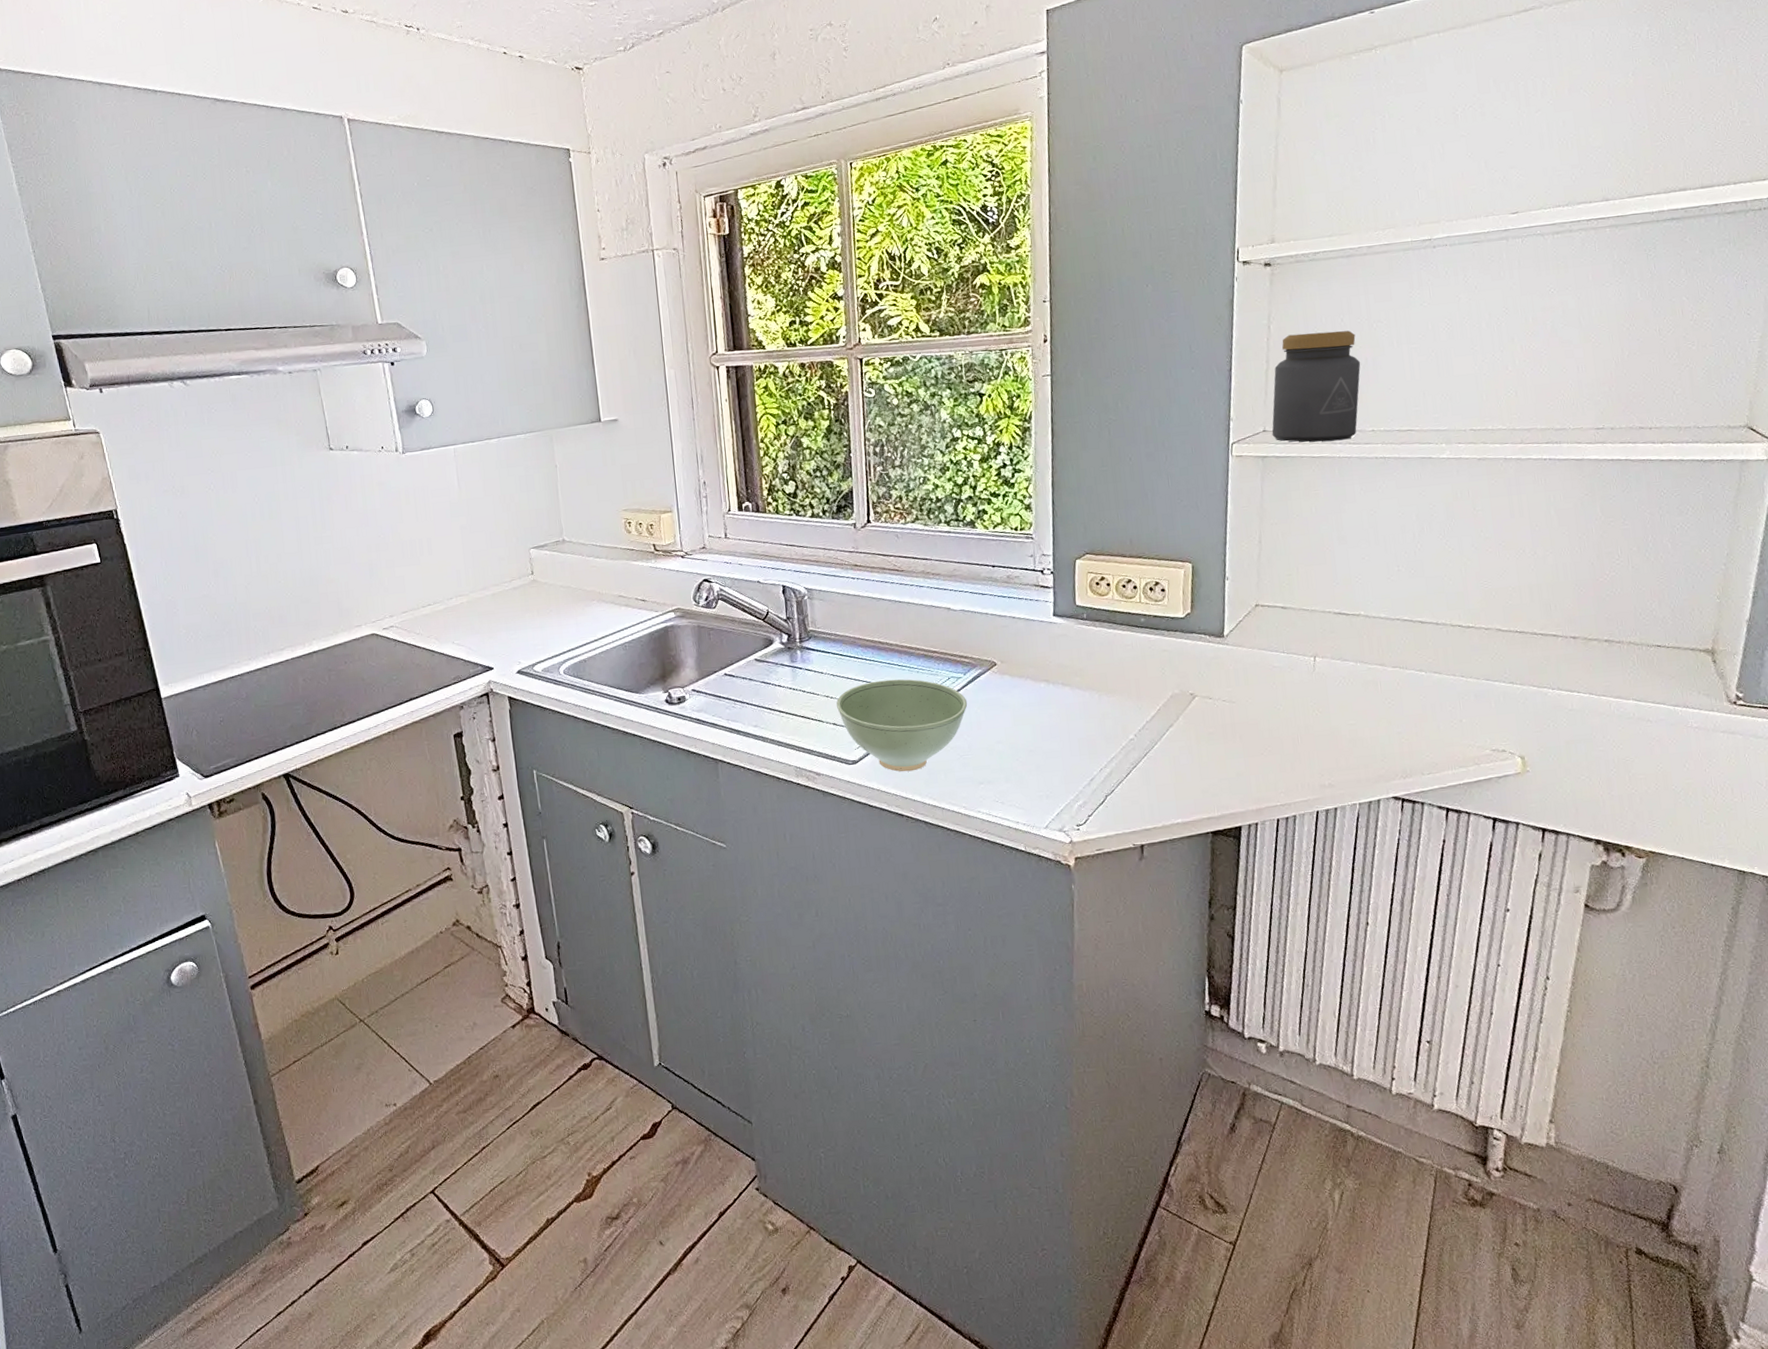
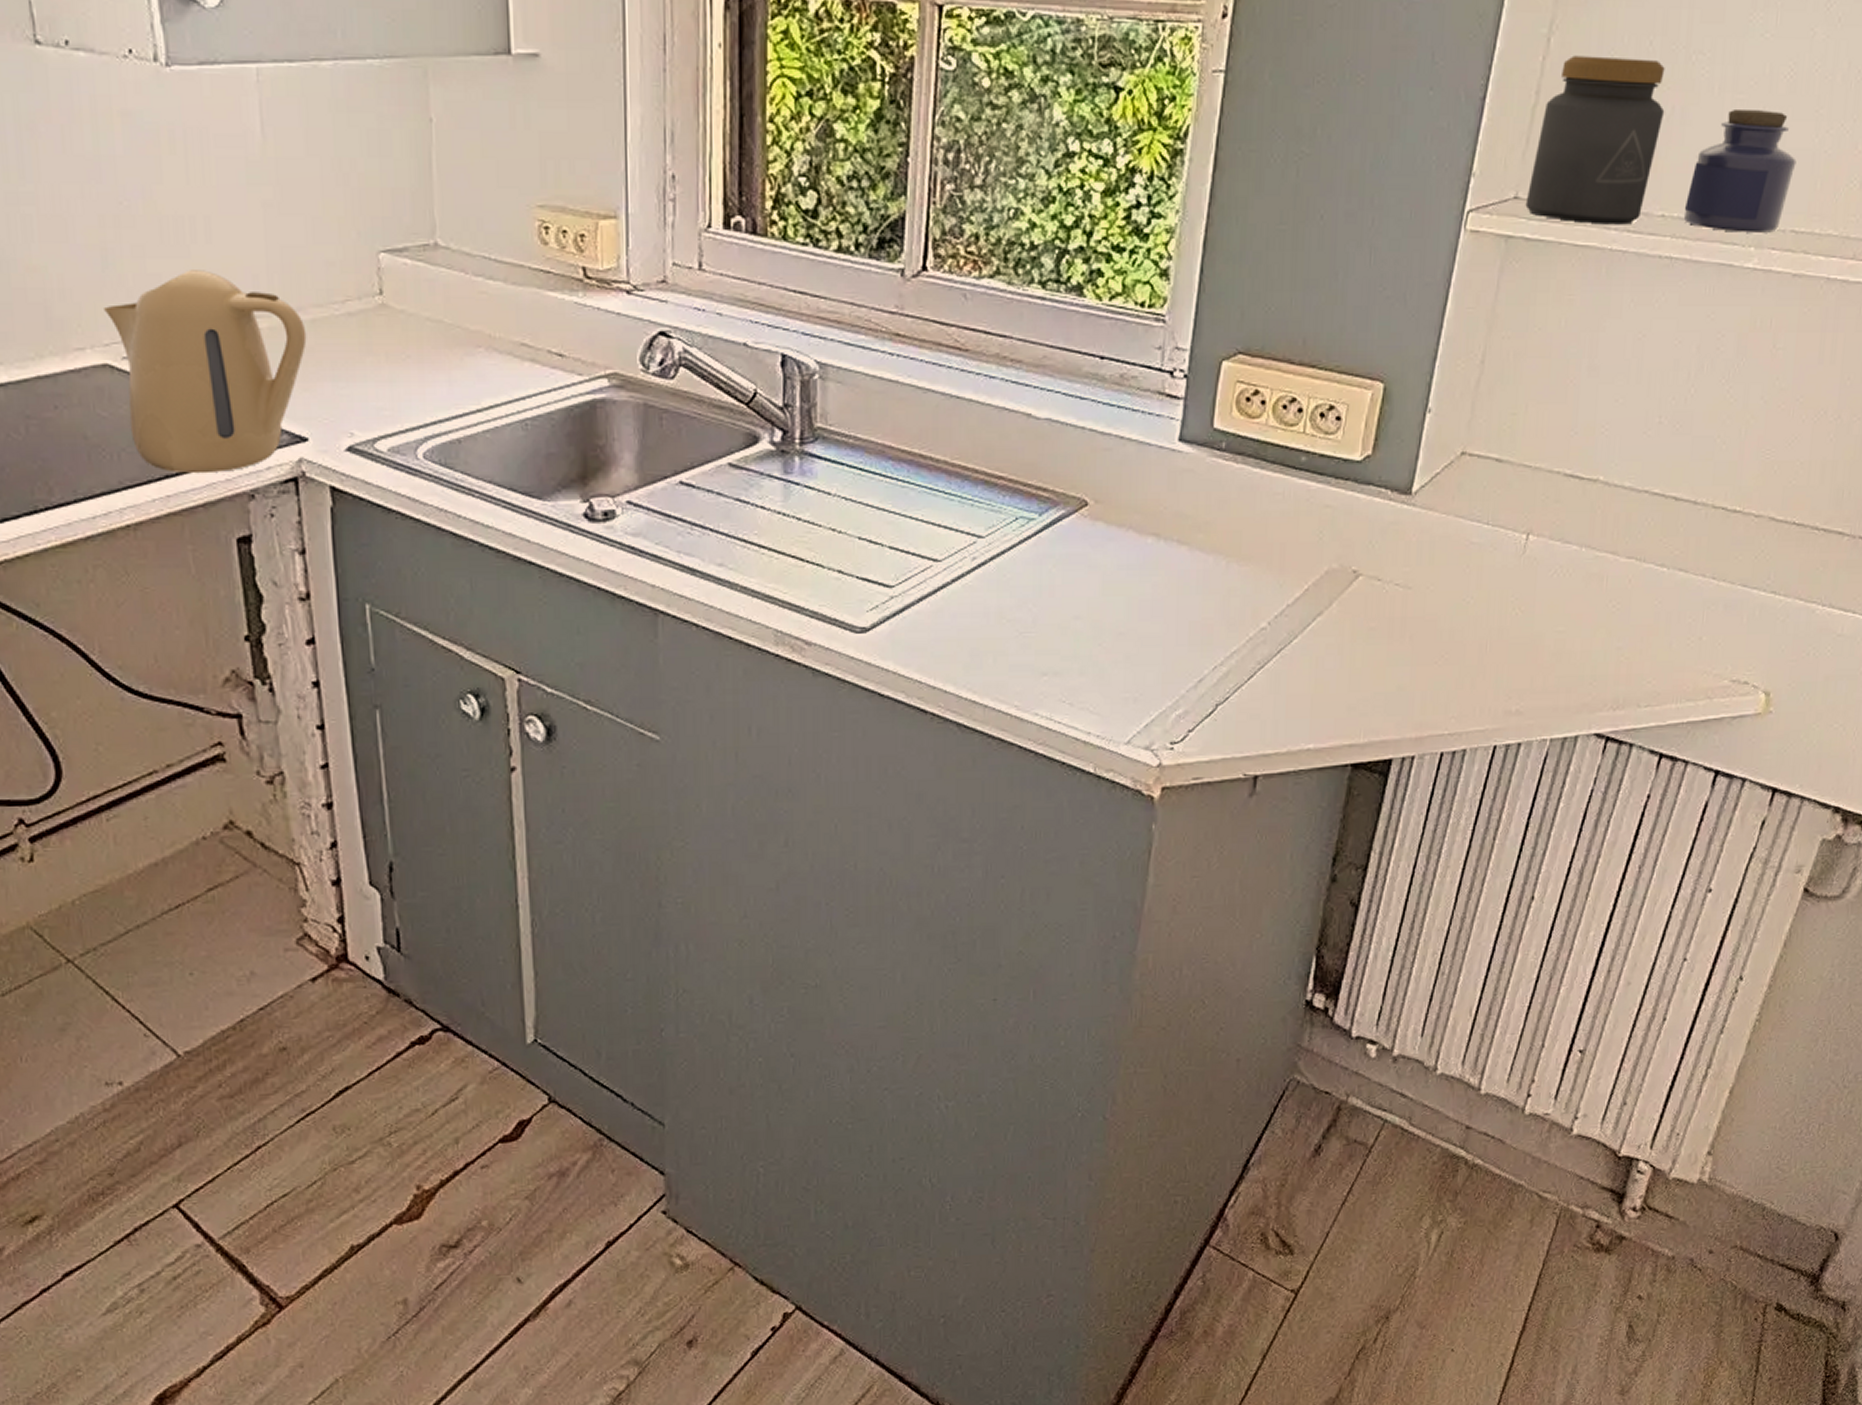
kettle: none [371,571,490,697] -> present [102,270,307,474]
bowl: present [836,679,968,772] -> none [847,512,1039,650]
jar: none [1387,352,1465,436] -> present [1683,108,1797,233]

